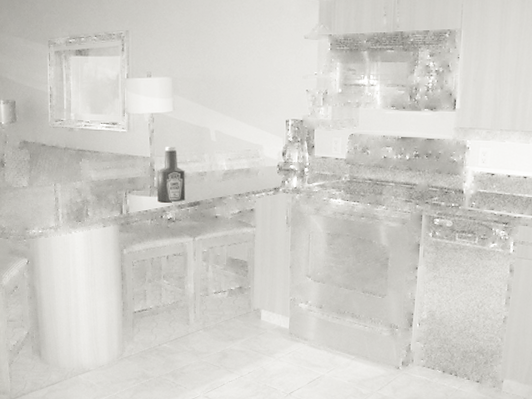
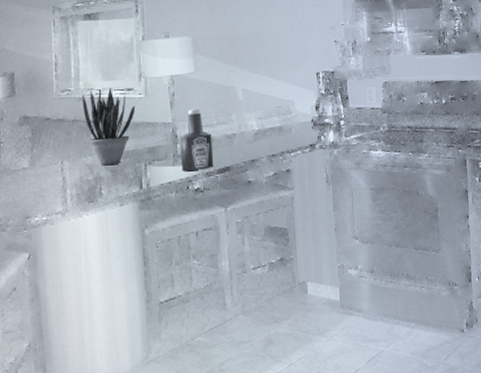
potted plant: none [73,120,119,191] -> present [82,87,136,166]

